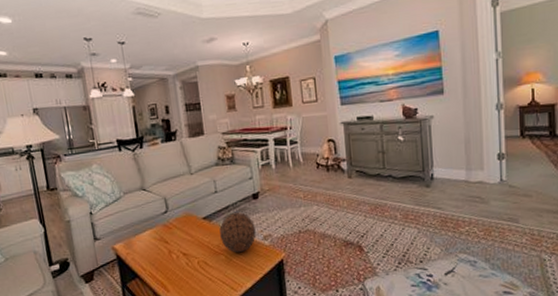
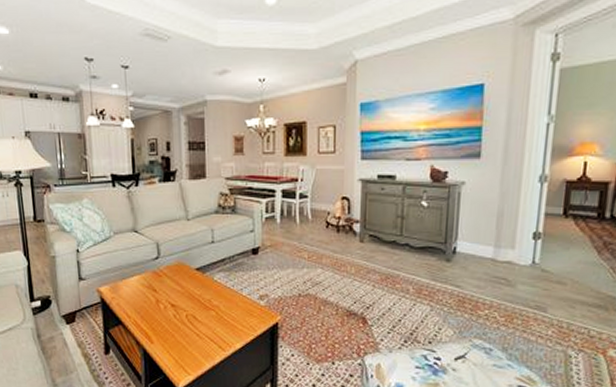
decorative ball: present [219,211,256,253] -> none [213,266,252,311]

